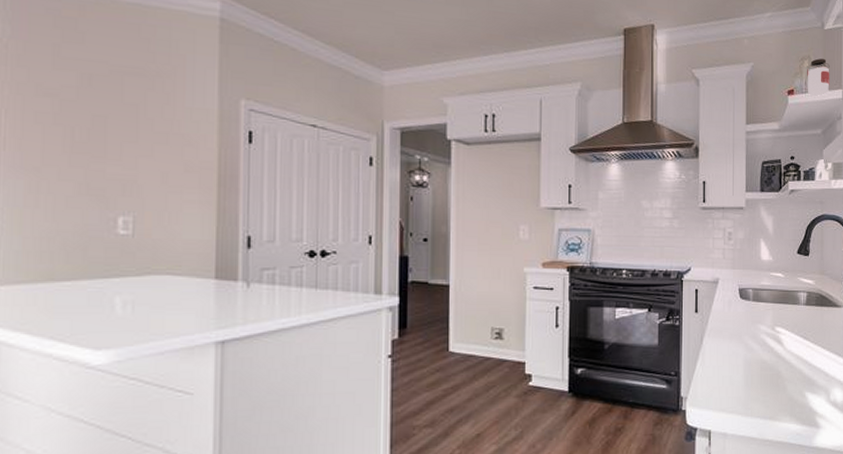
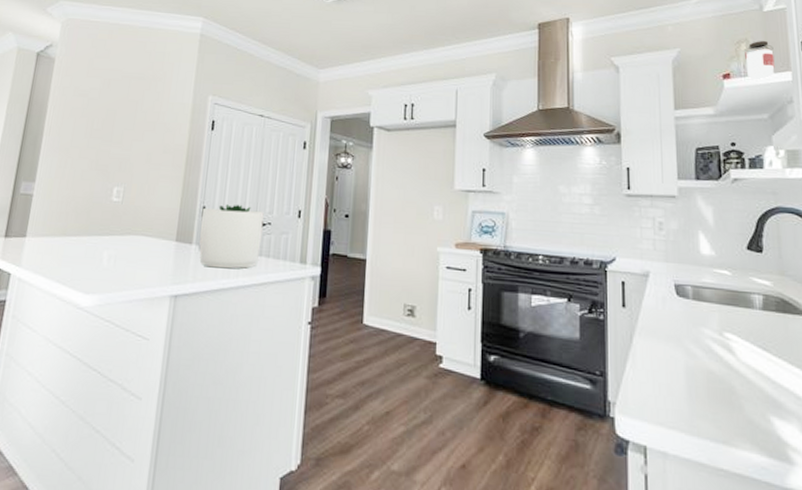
planter: none [246,231,327,306] -> present [199,204,264,269]

